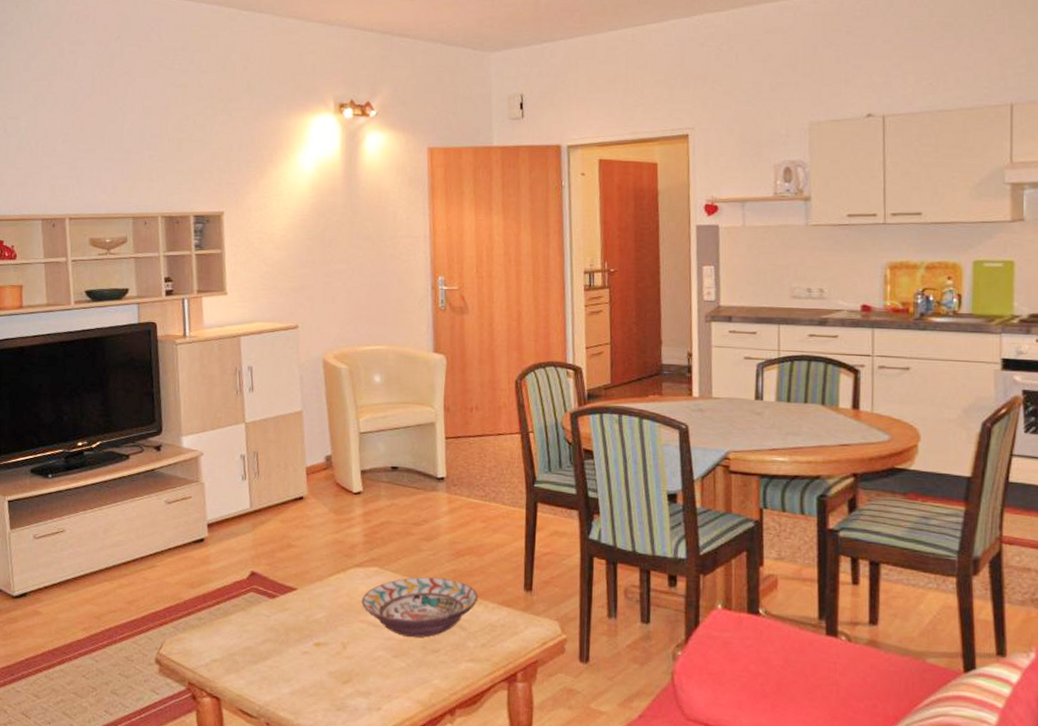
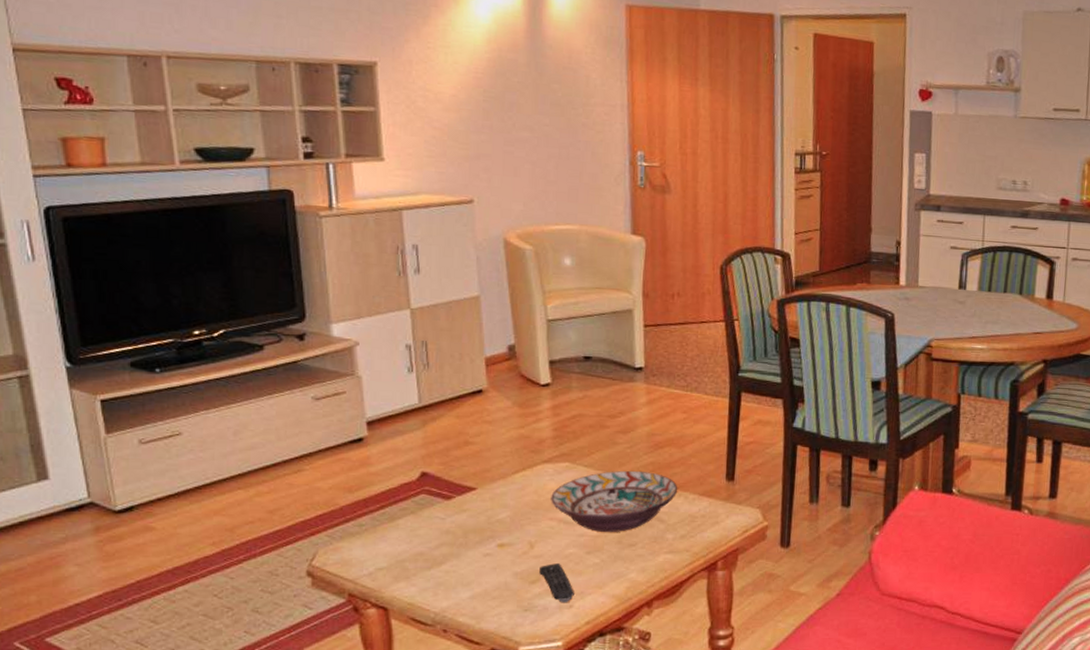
remote control: none [351,664,383,705] -> present [539,562,576,603]

